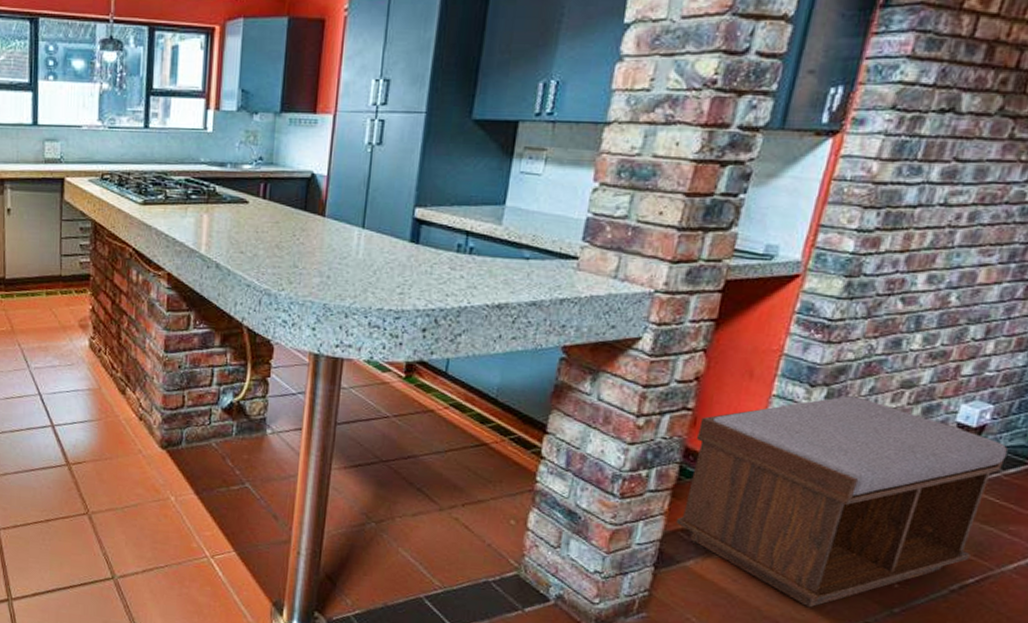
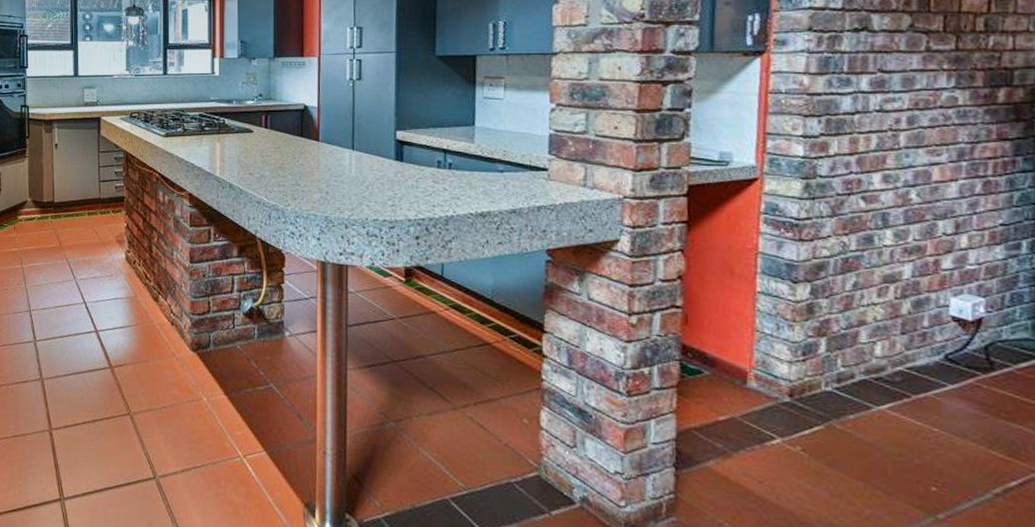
bench: present [675,396,1008,608] -> none [687,291,1013,513]

